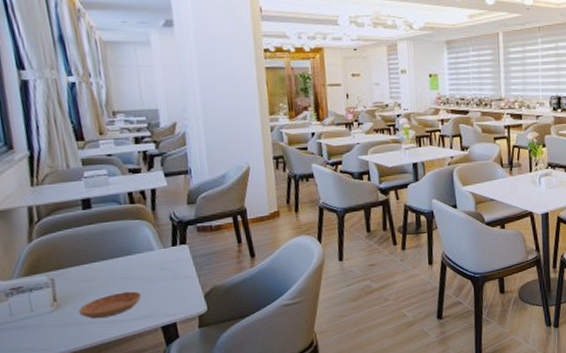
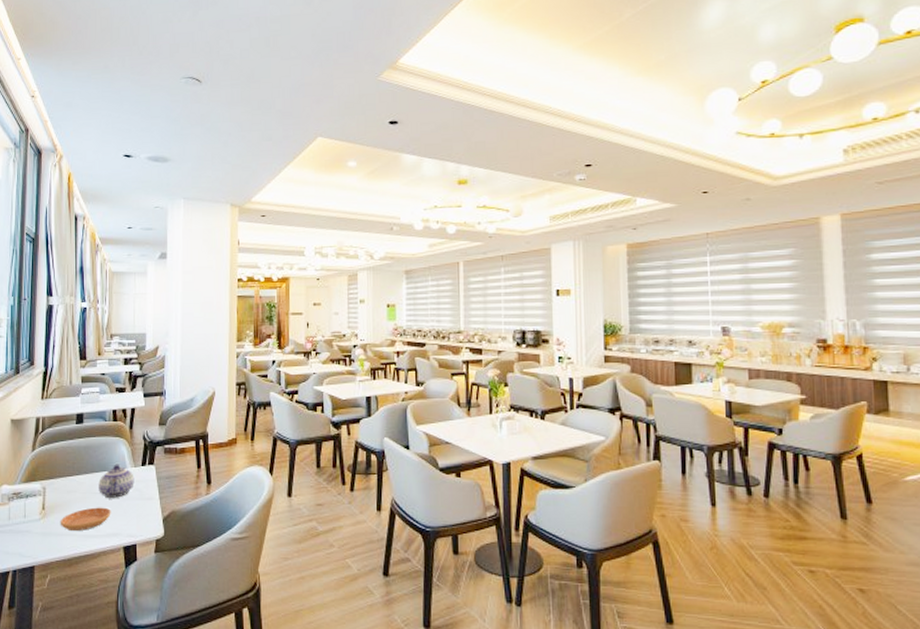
teapot: none [121,246,166,282] -> present [98,464,135,498]

